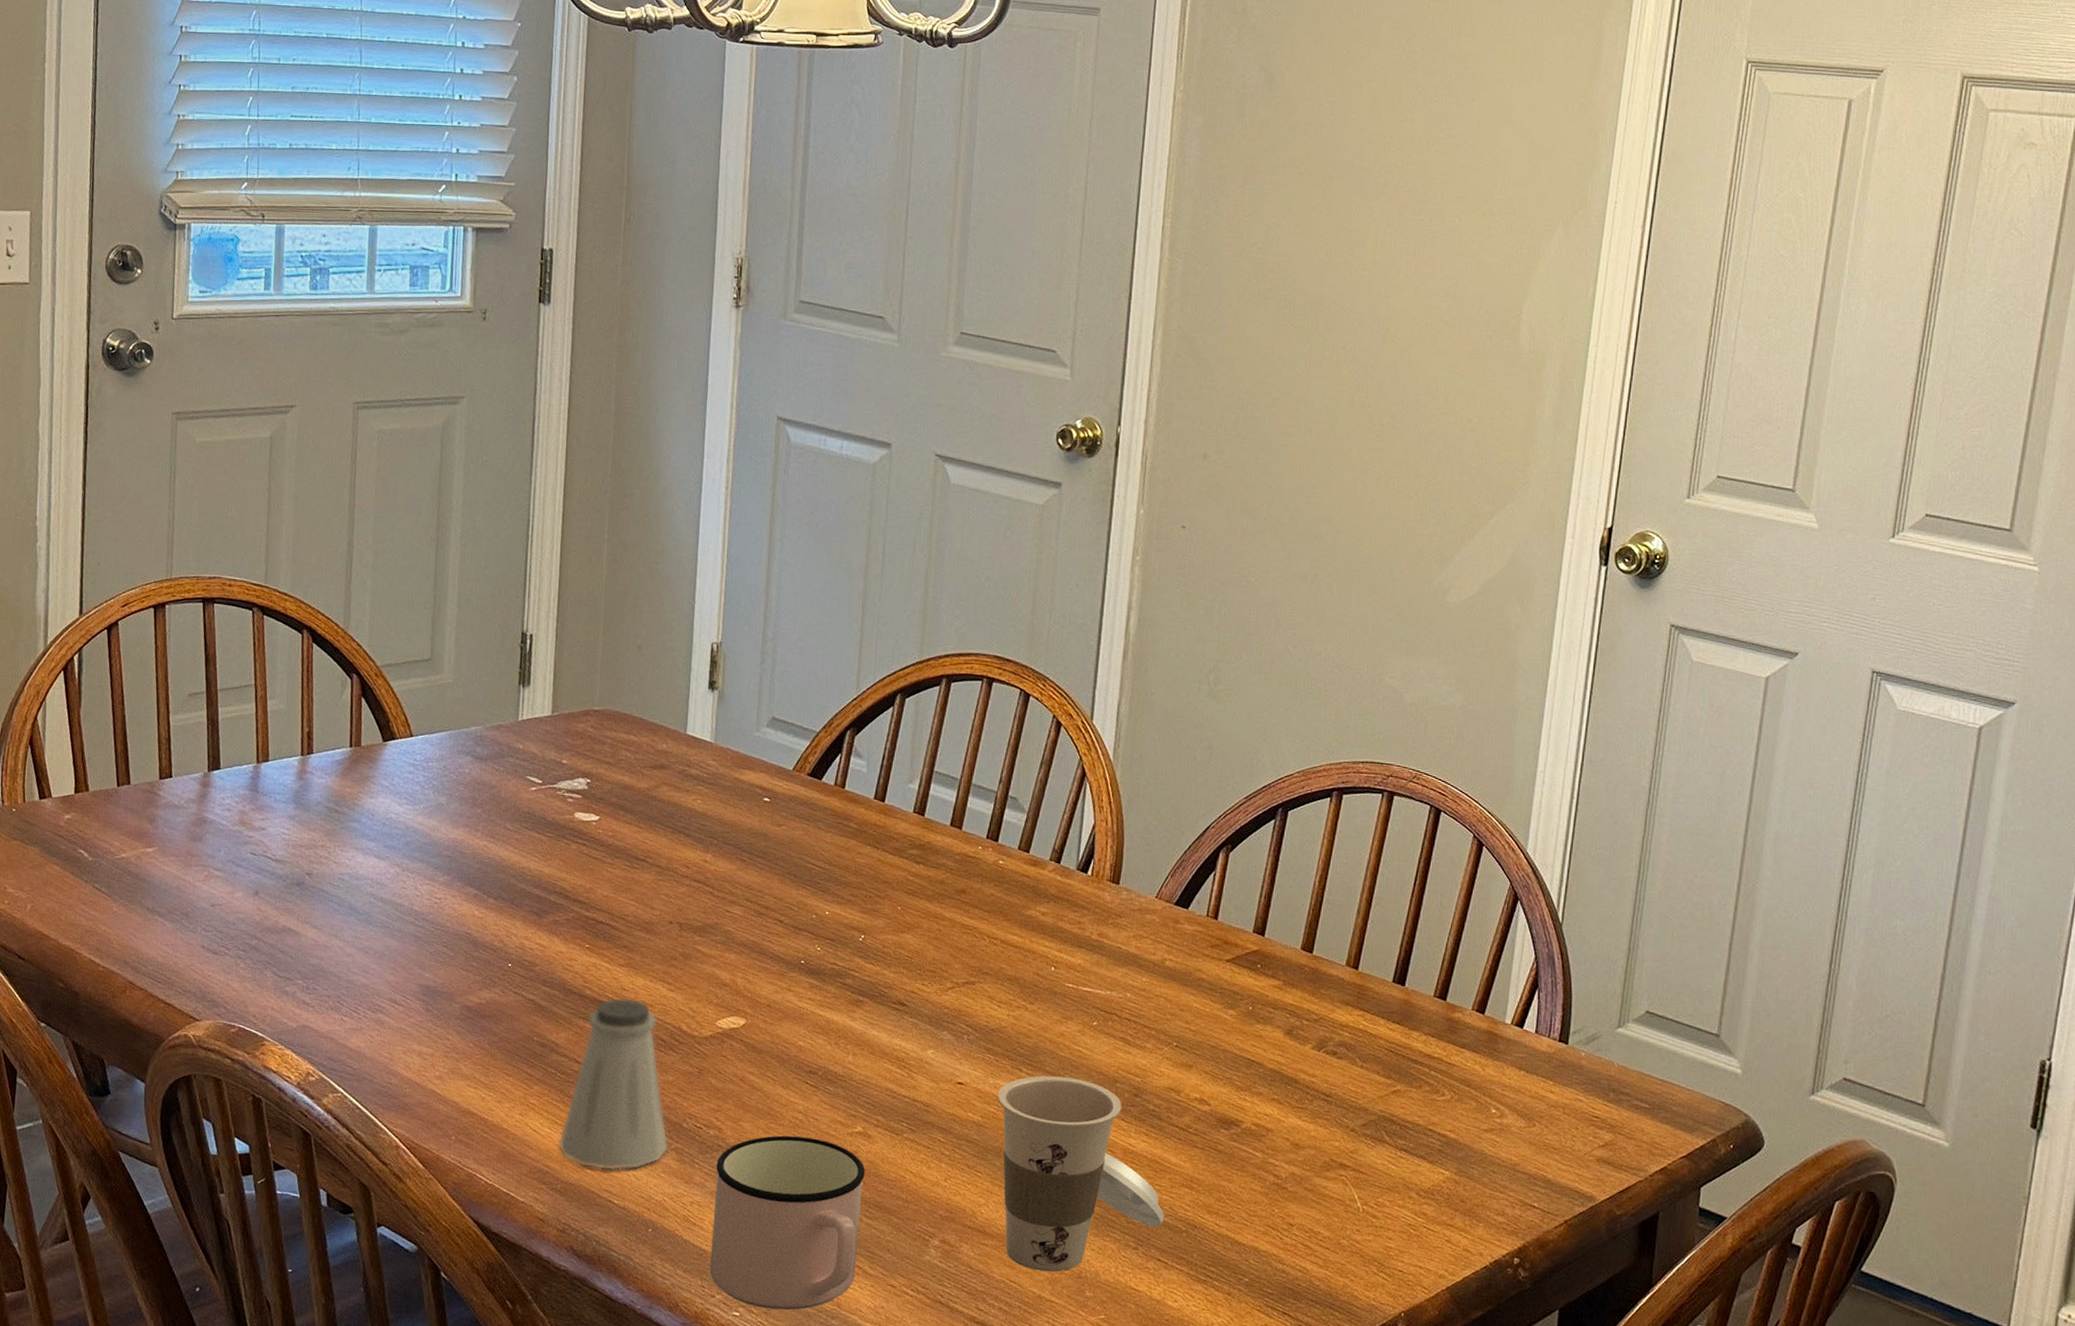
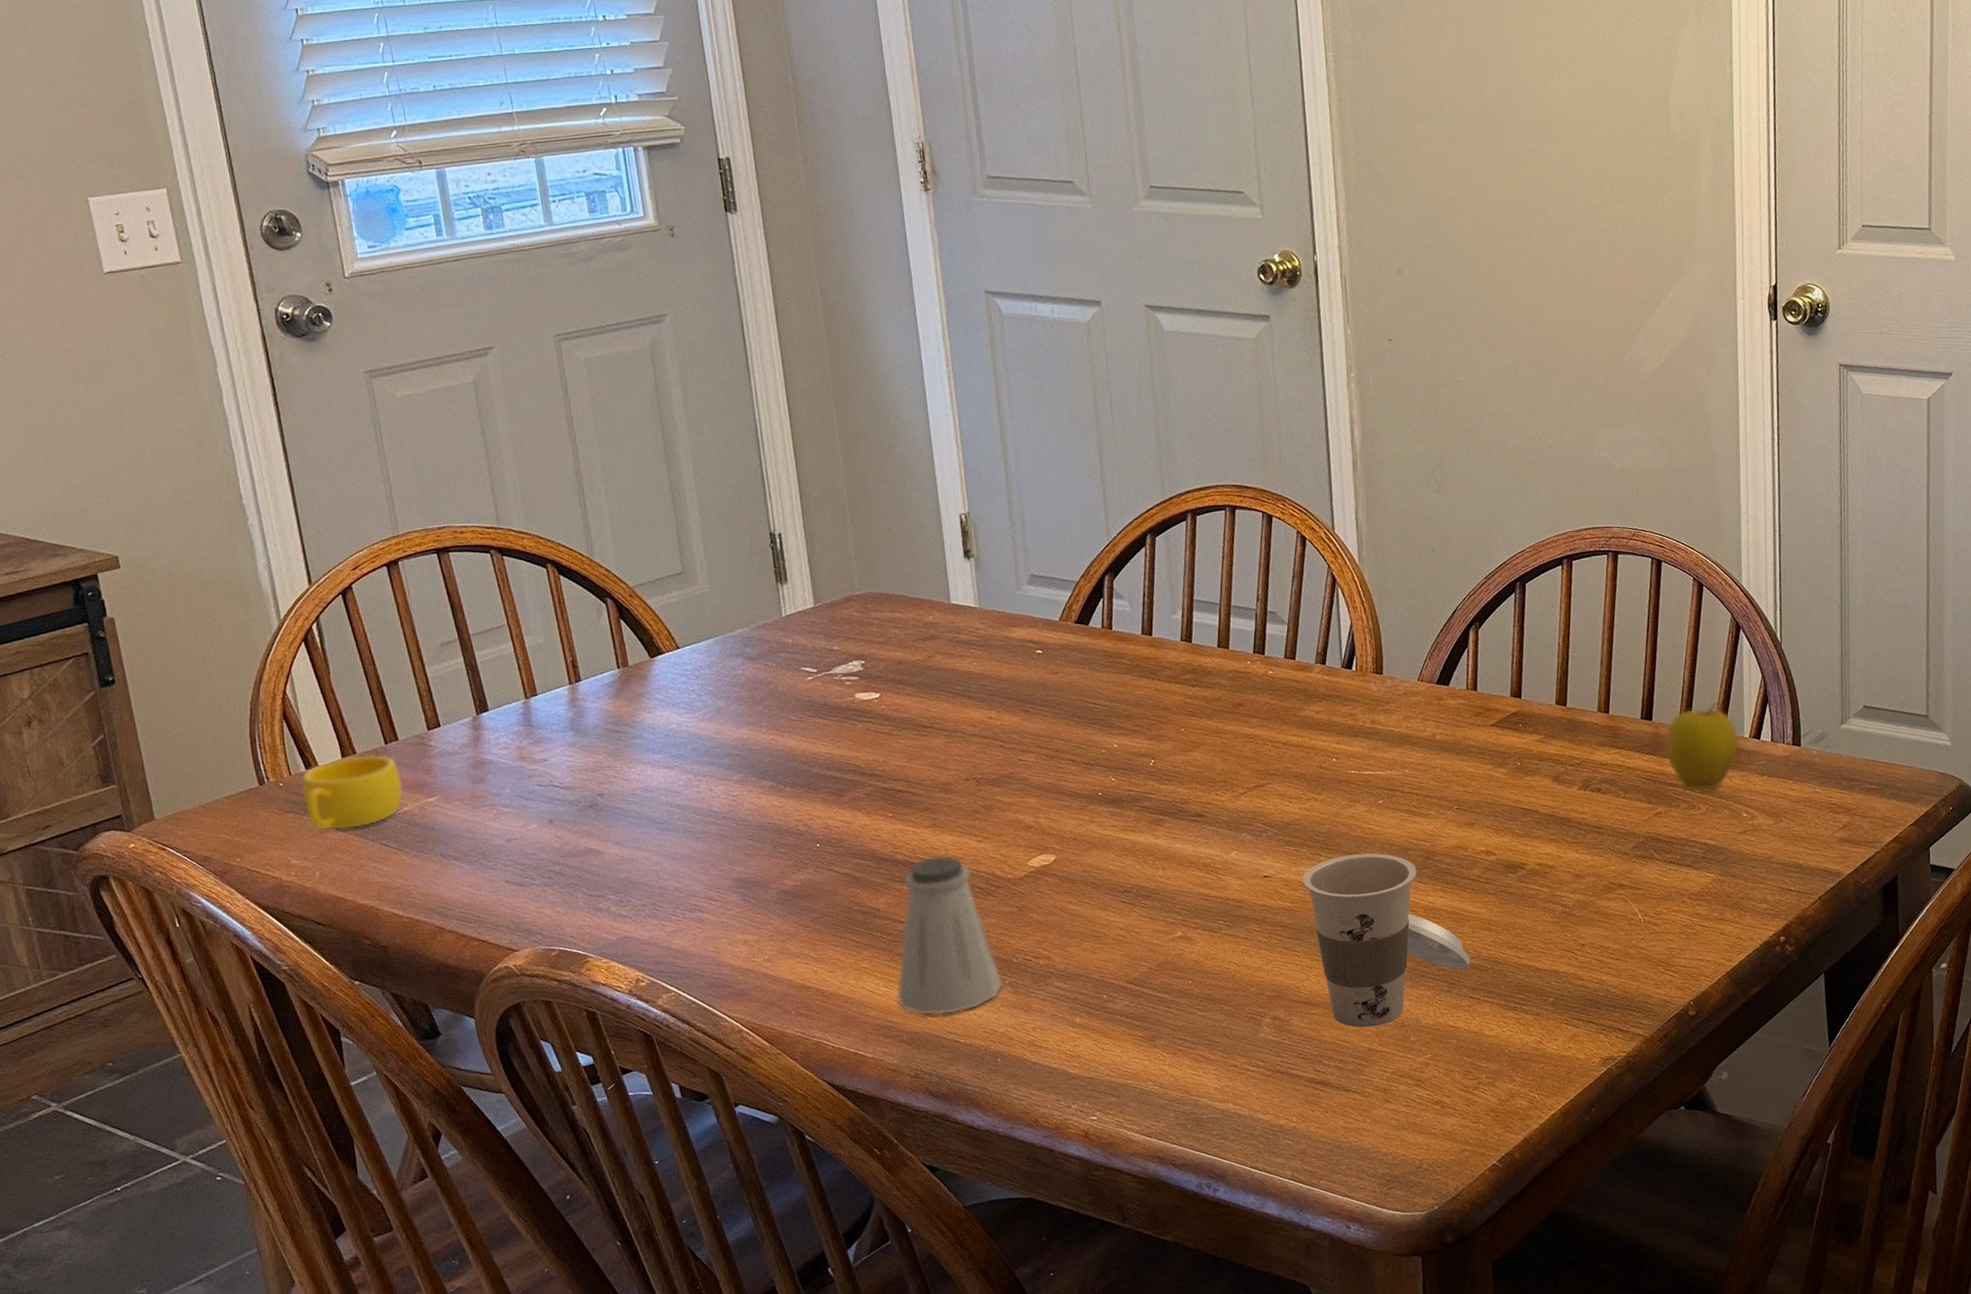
cup: none [29,792,126,867] -> present [300,754,404,831]
mug: present [709,1135,865,1311] -> none [1051,949,1198,1109]
apple: none [1414,977,1500,1077] -> present [1664,701,1740,792]

